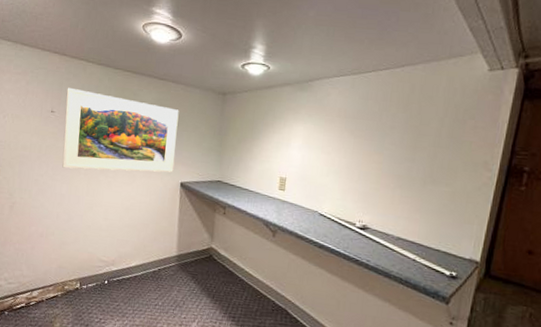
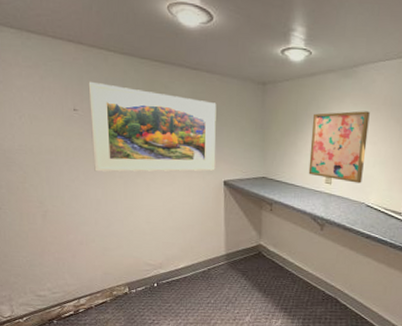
wall art: none [262,121,324,192] -> present [308,111,370,184]

